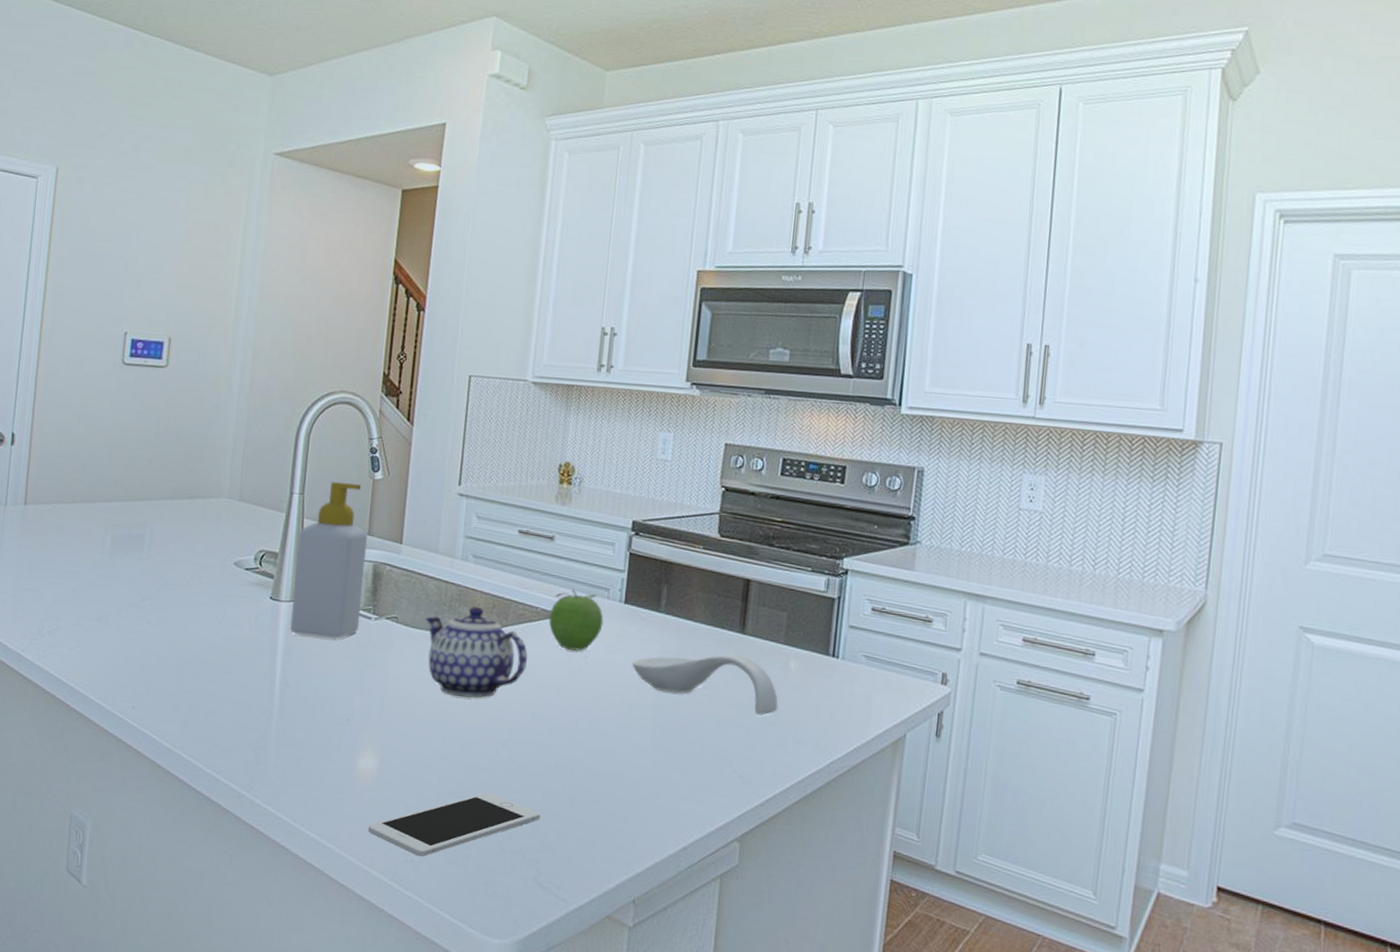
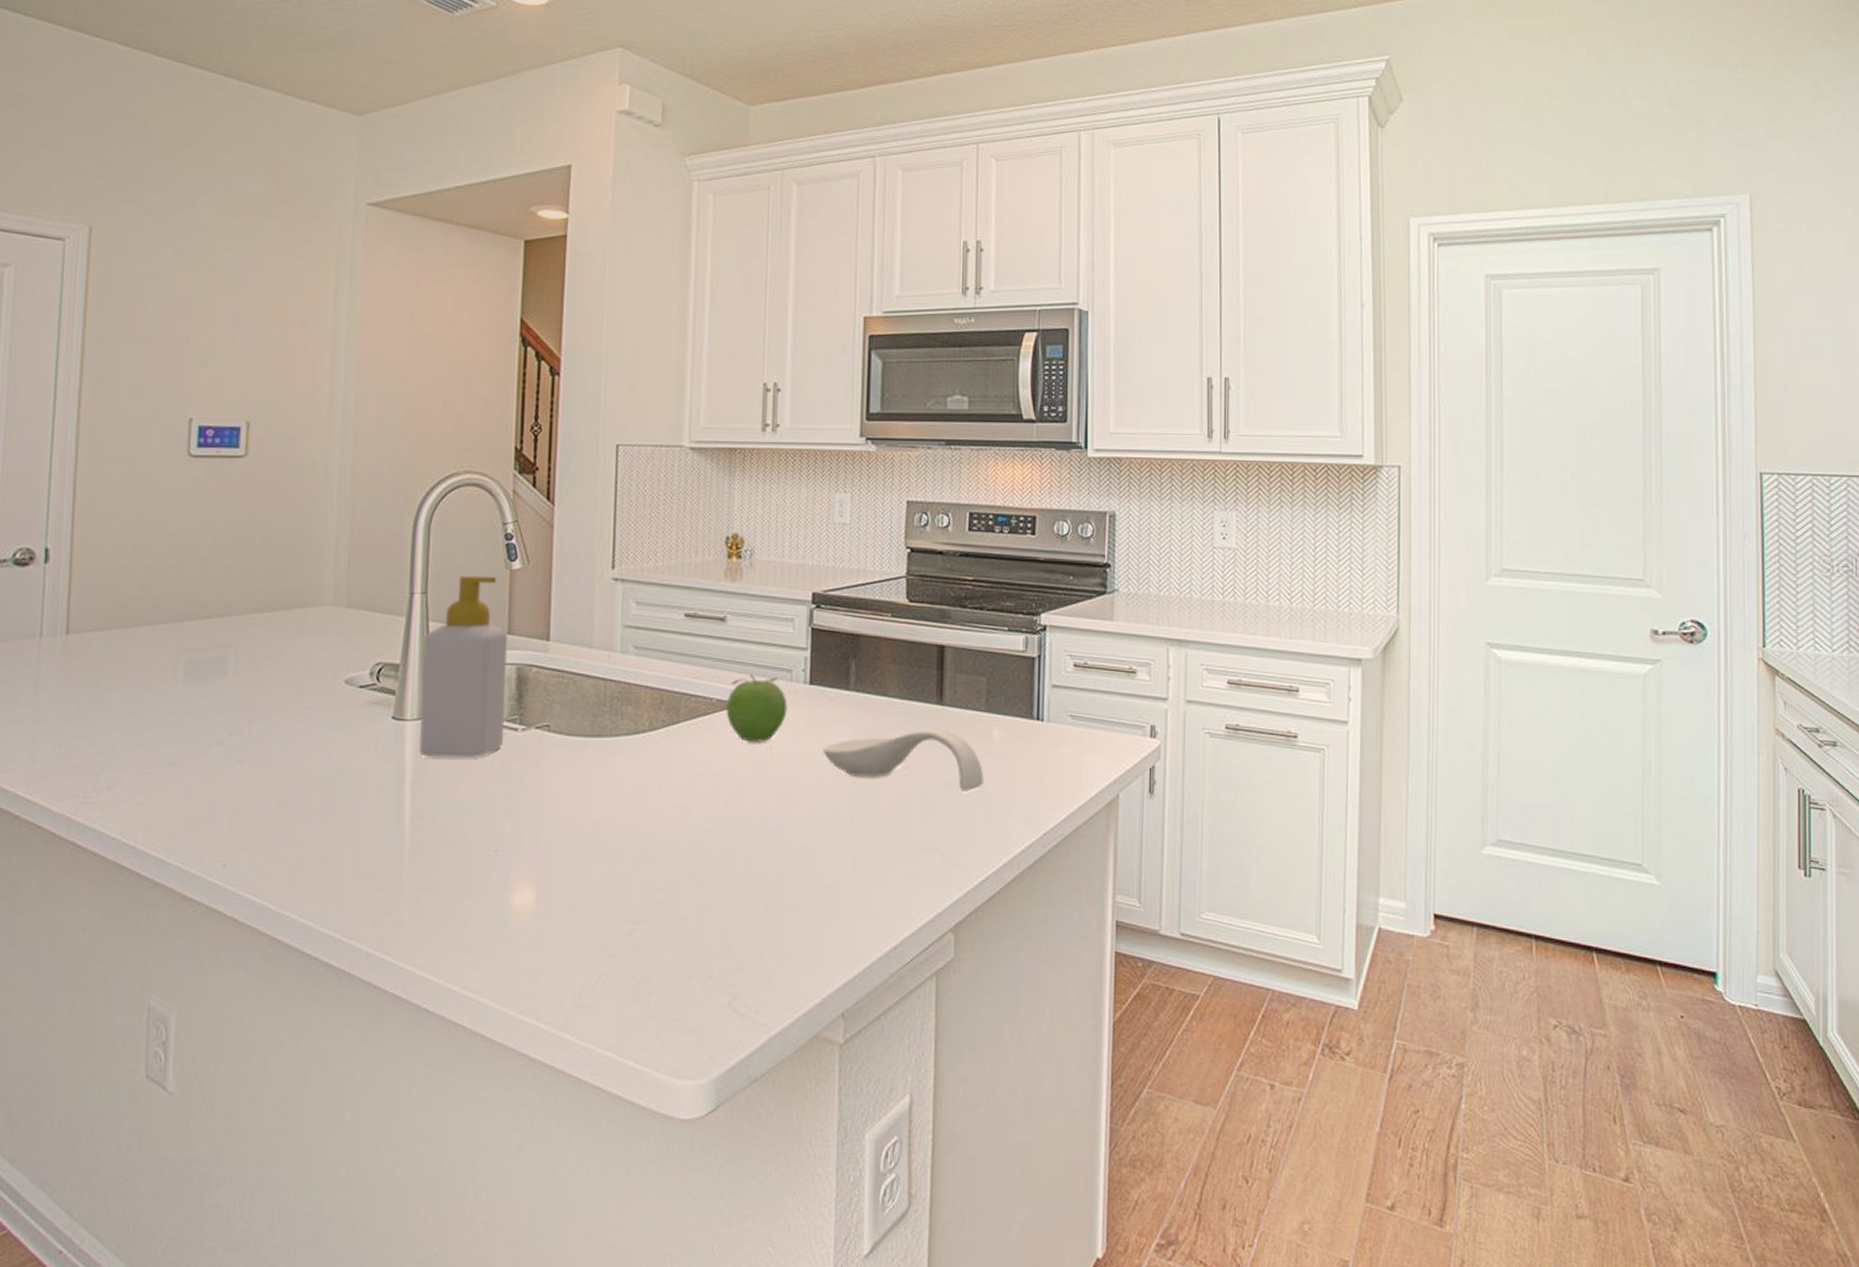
cell phone: present [368,792,541,858] -> none [529,914,731,999]
teapot: present [425,606,528,698] -> none [582,703,704,808]

